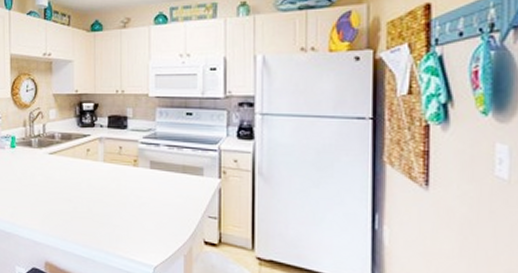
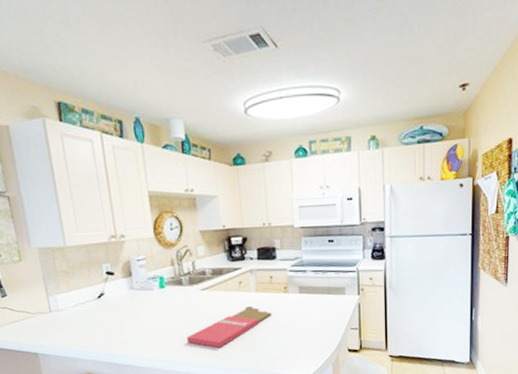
cutting board: none [31,177,118,217] -> present [187,306,271,348]

